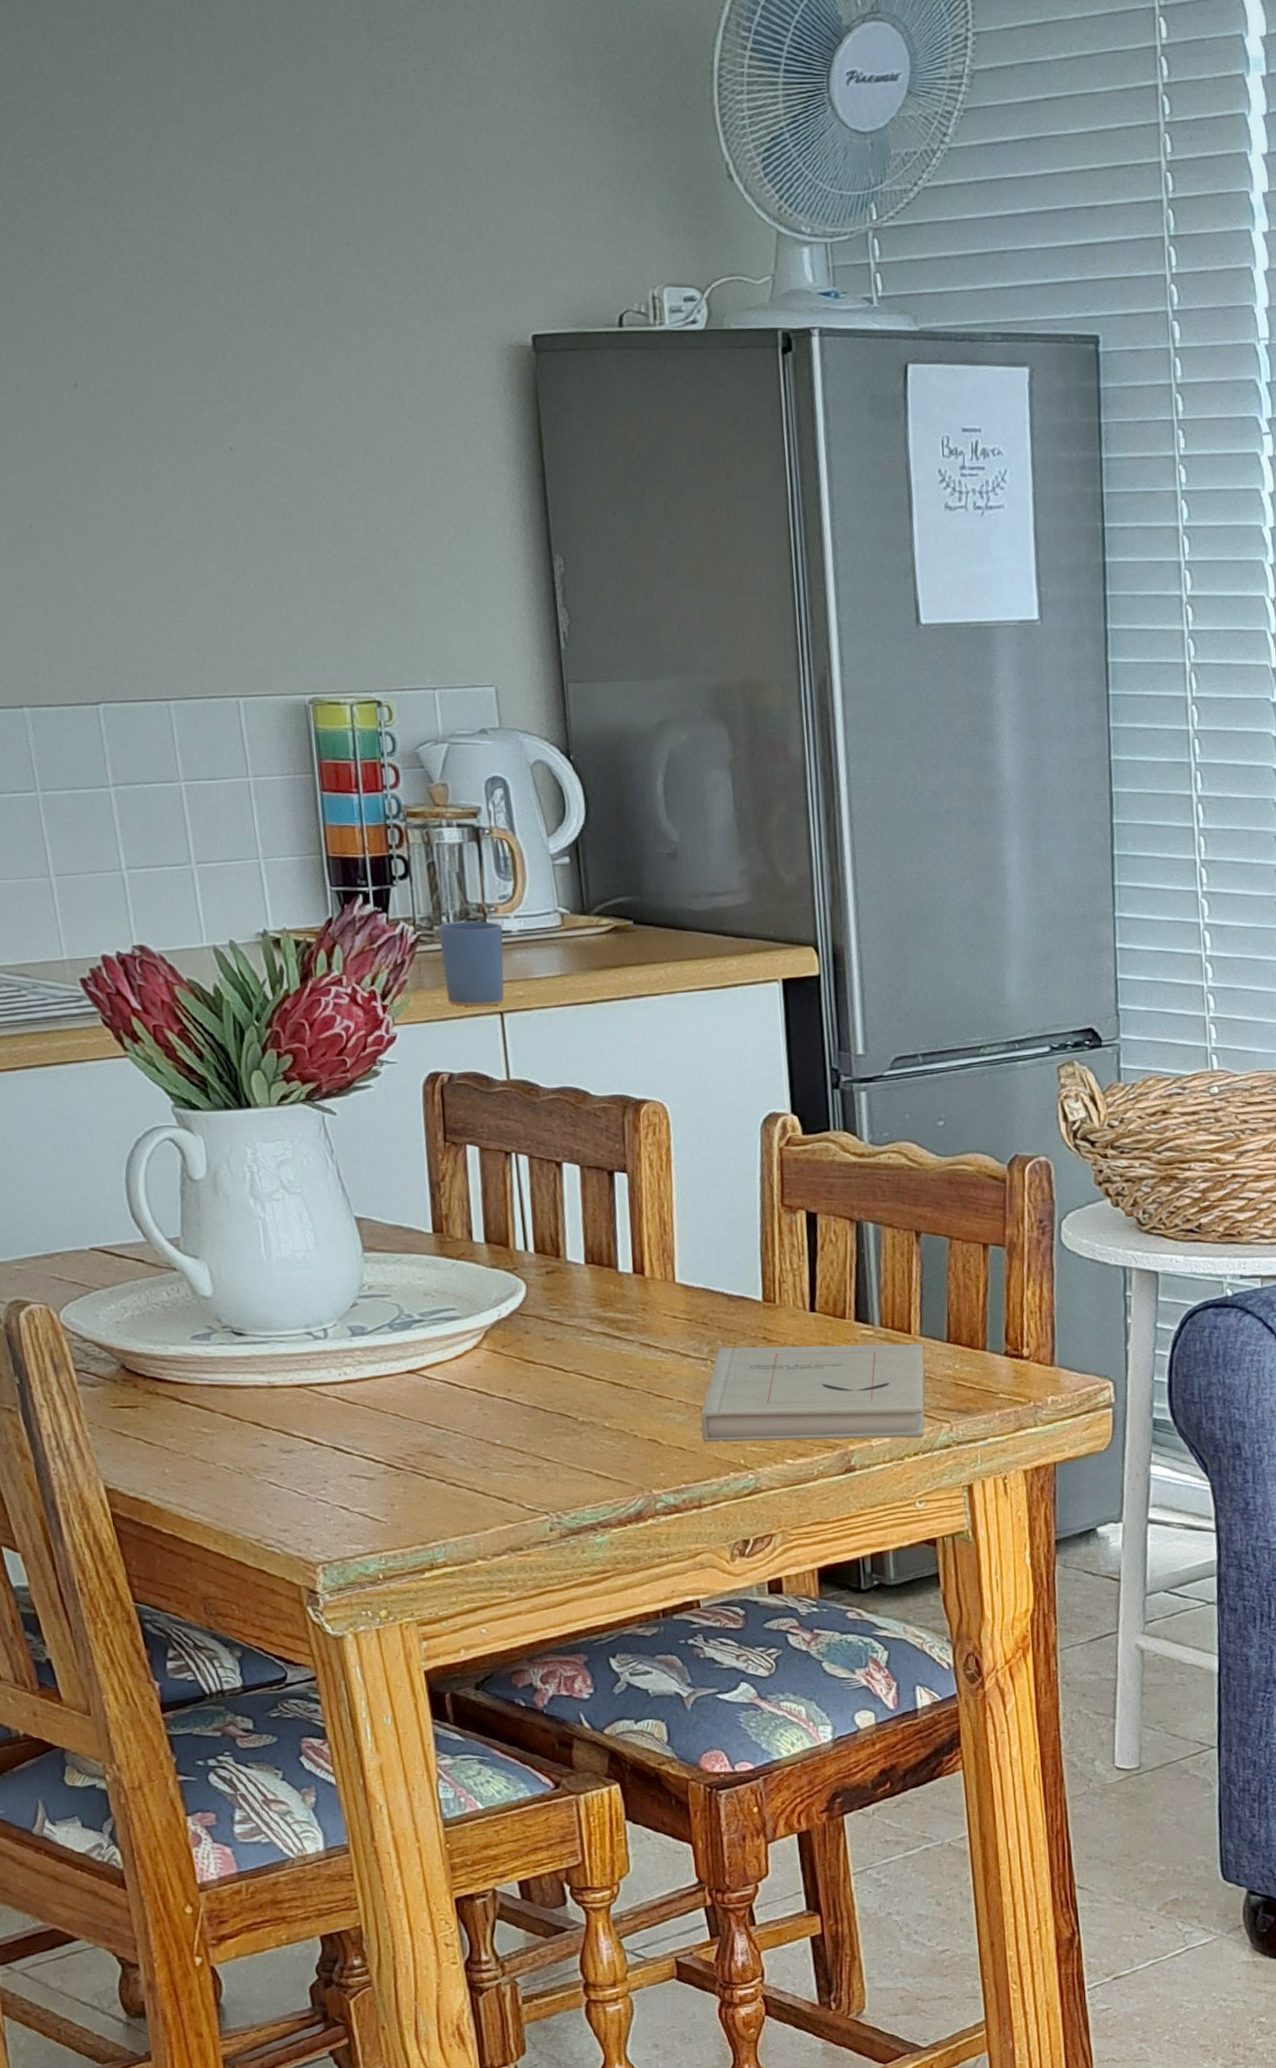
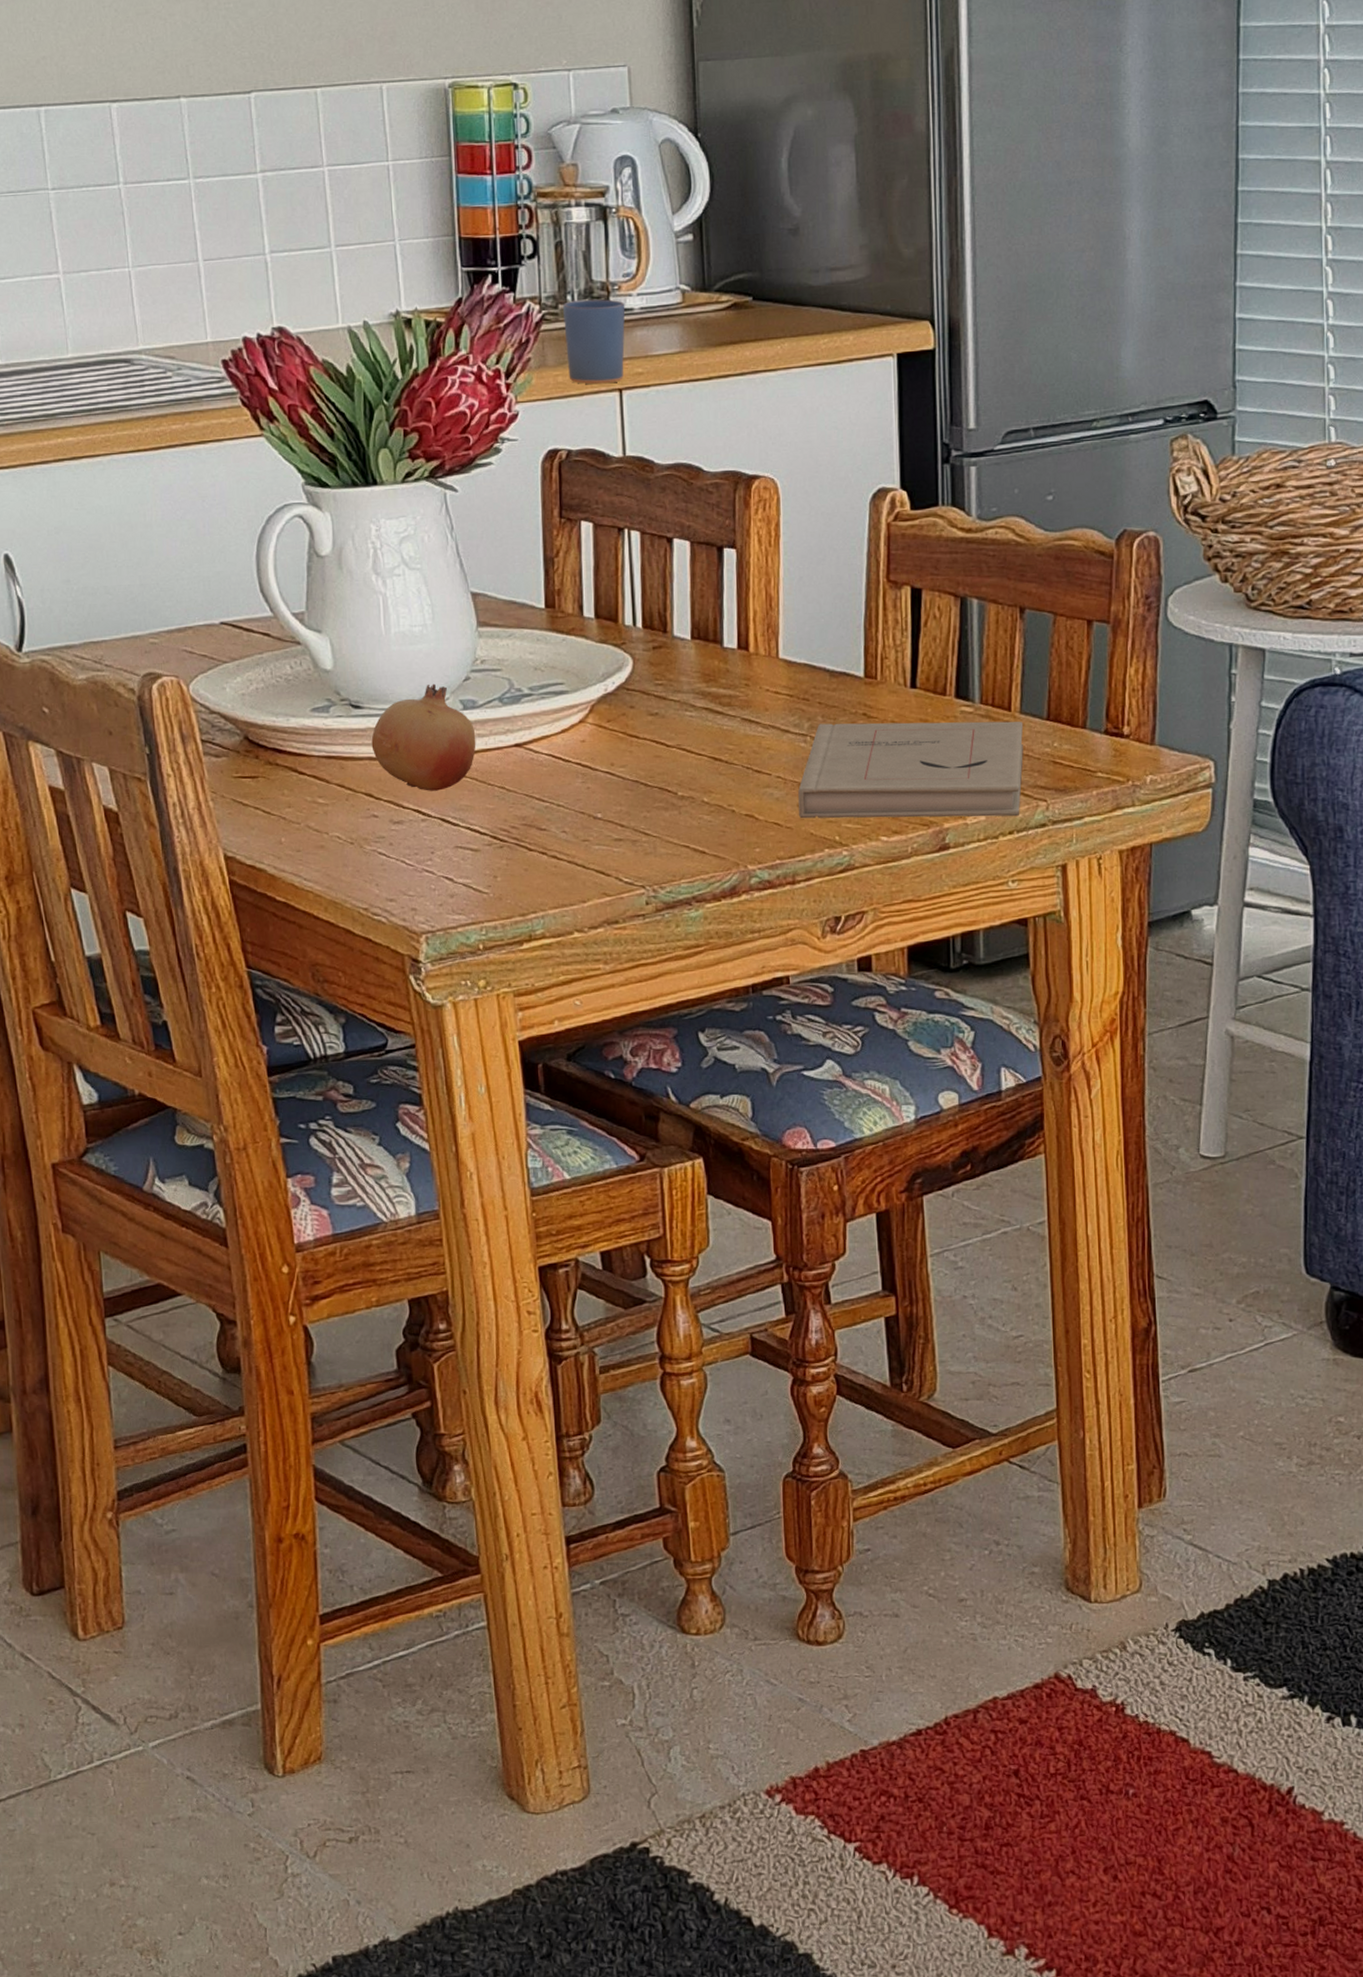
fruit: none [256,1310,367,1419] -> present [371,683,476,791]

